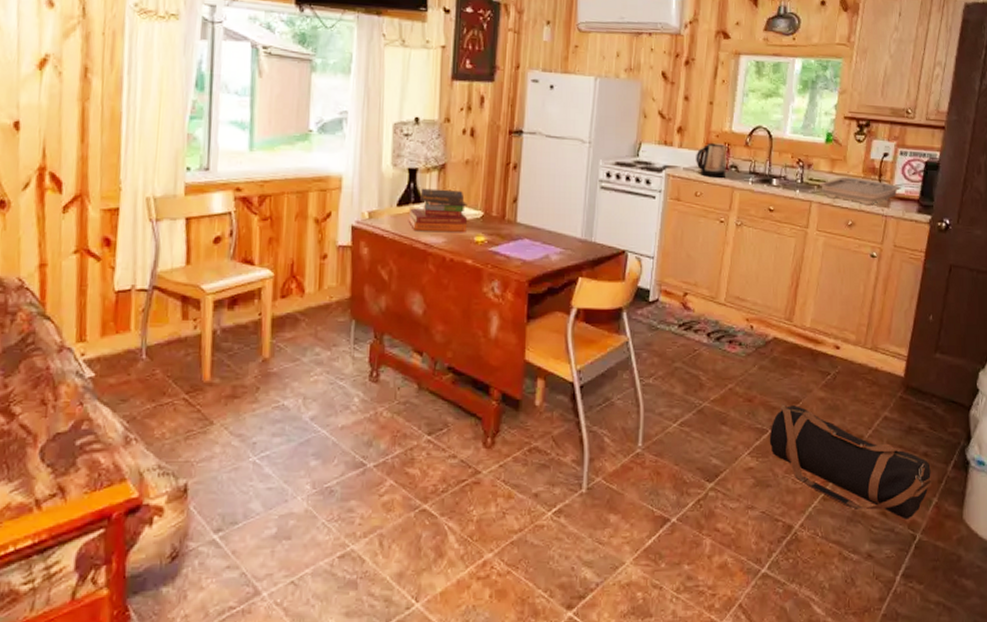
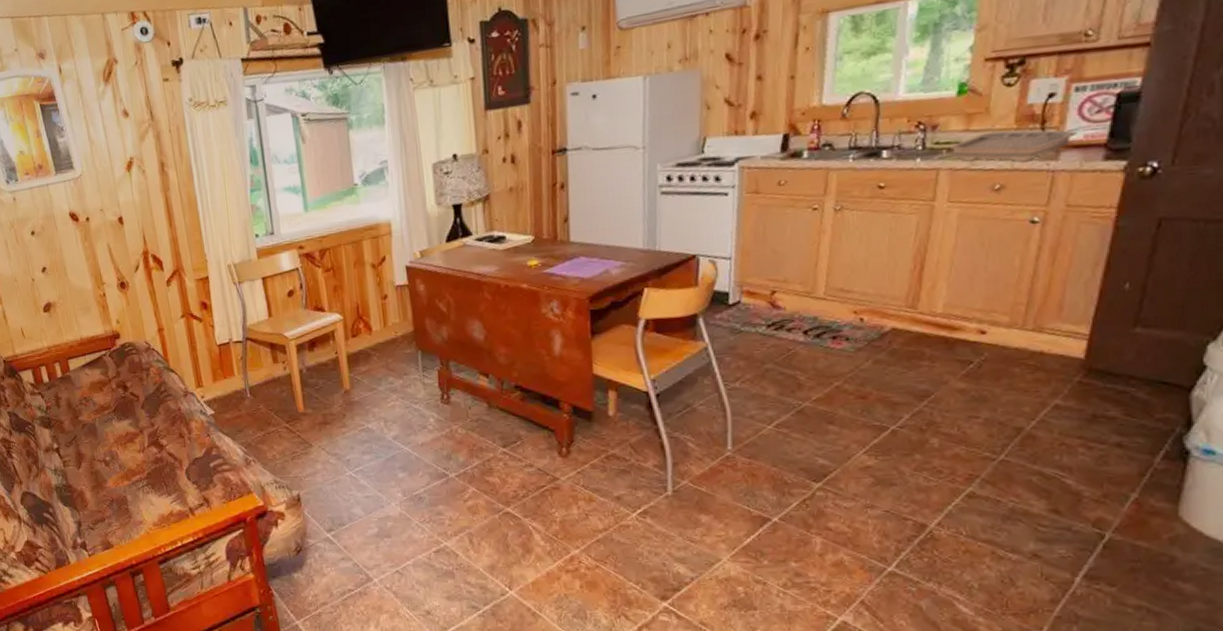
books: present [408,188,468,232] -> none [458,219,519,263]
kettle: present [696,142,728,179] -> none [776,120,818,163]
duffel bag: present [769,404,932,520] -> none [890,399,1130,517]

